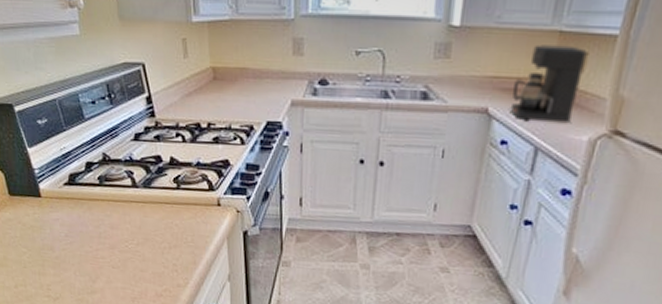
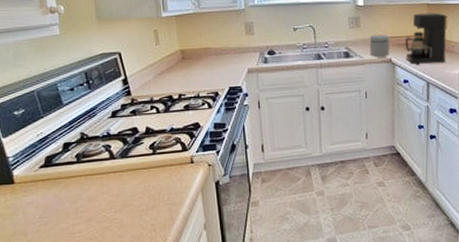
jar: none [458,72,492,105] -> present [369,35,390,58]

